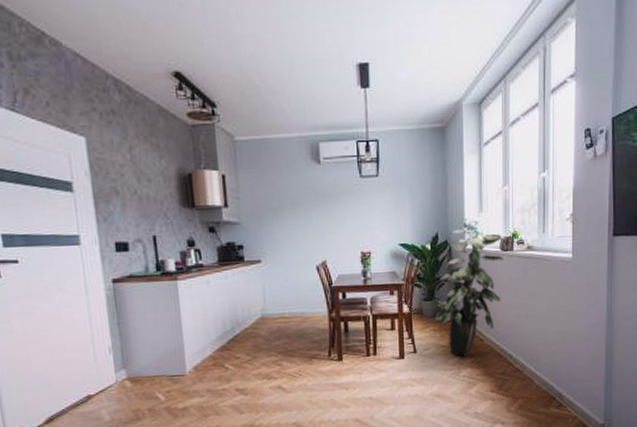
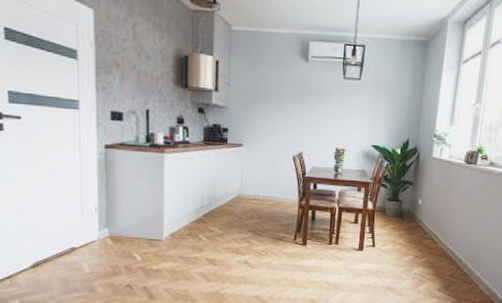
indoor plant: present [432,229,504,357] -> none [395,138,468,256]

